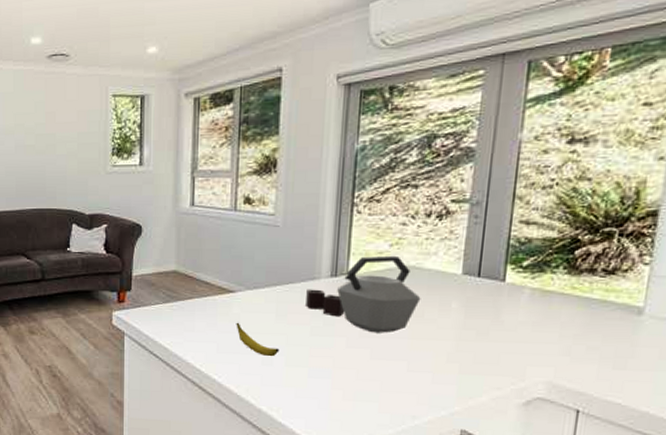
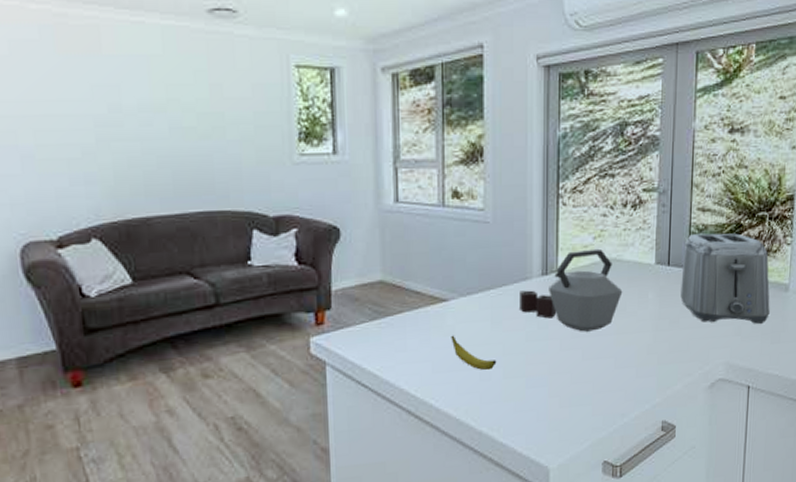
toaster: none [492,247,616,348] -> present [680,233,770,325]

